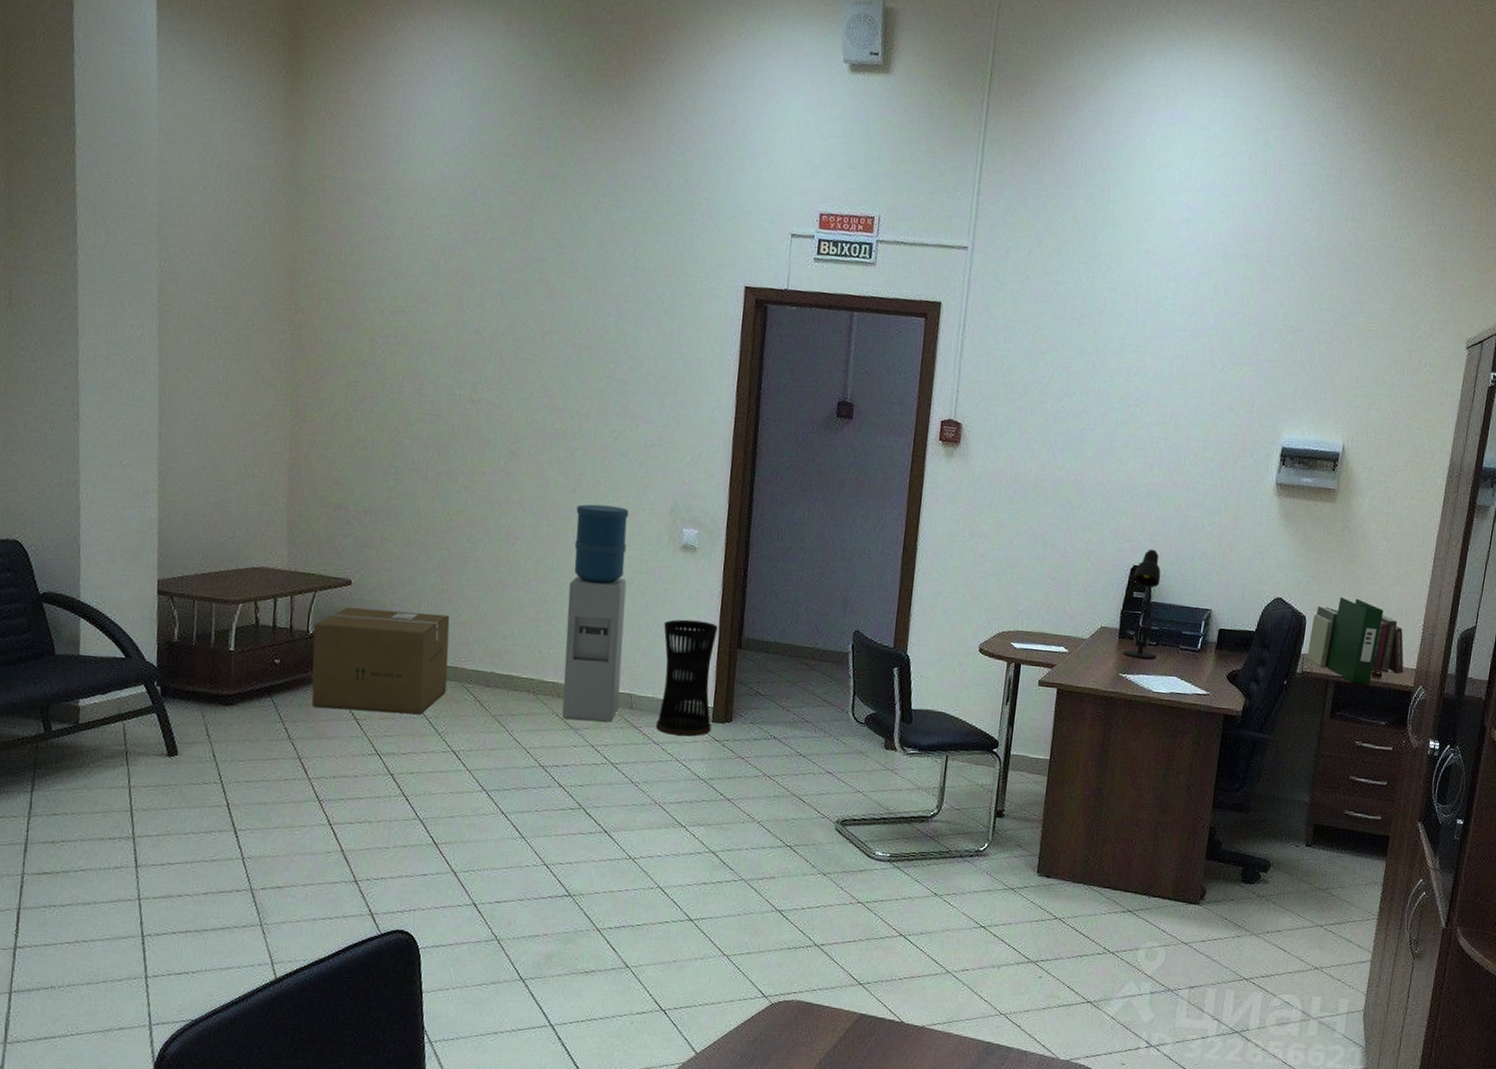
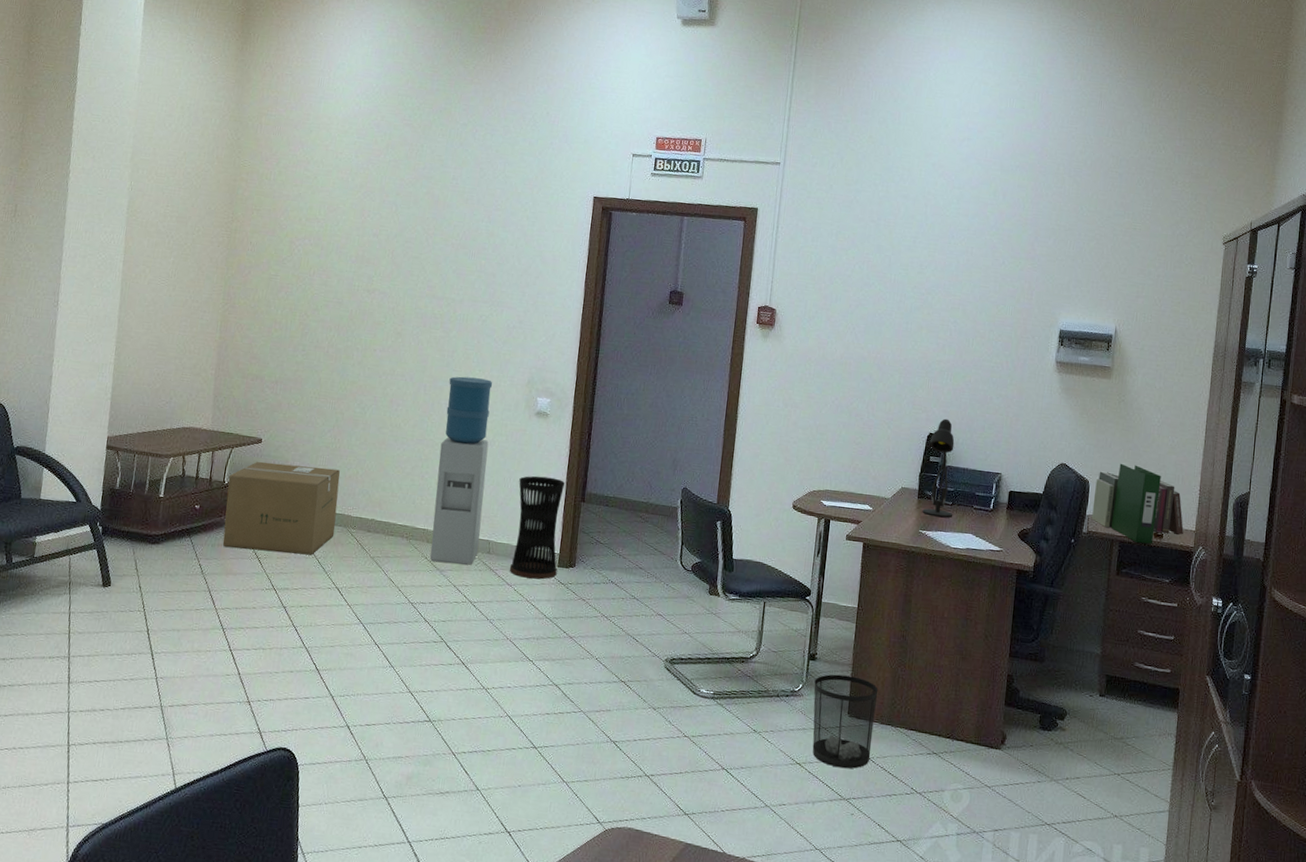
waste bin: none [998,831,1071,930] -> present [812,674,879,769]

